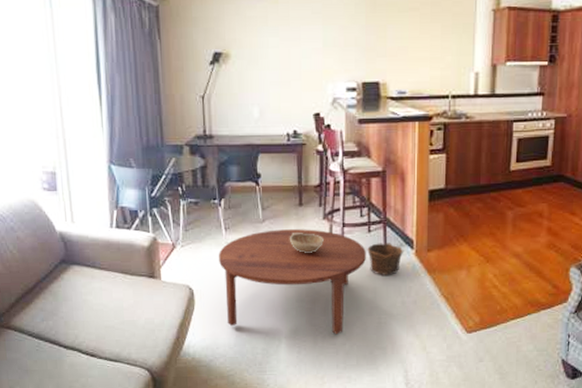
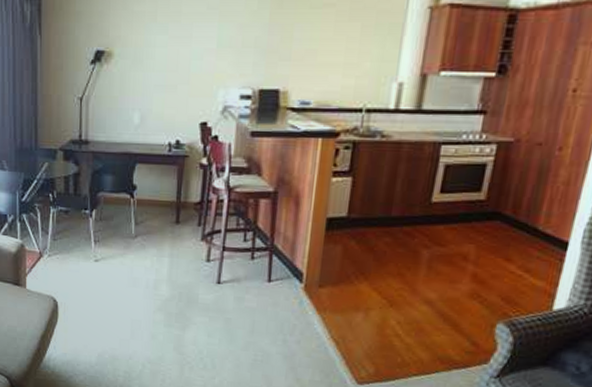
coffee table: present [219,229,366,335] -> none [86,247,247,367]
decorative bowl: present [289,233,324,253] -> none [162,252,200,276]
clay pot: present [367,243,404,275] -> none [248,272,291,309]

